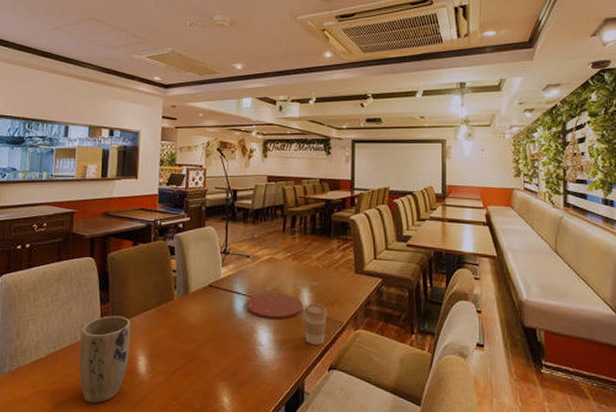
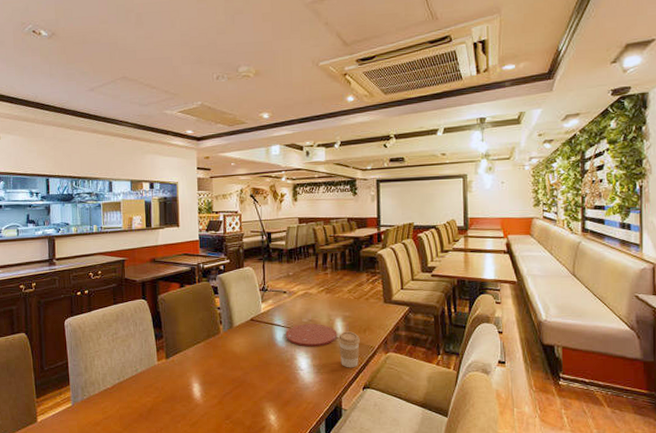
plant pot: present [78,315,131,404] -> none [140,349,185,425]

